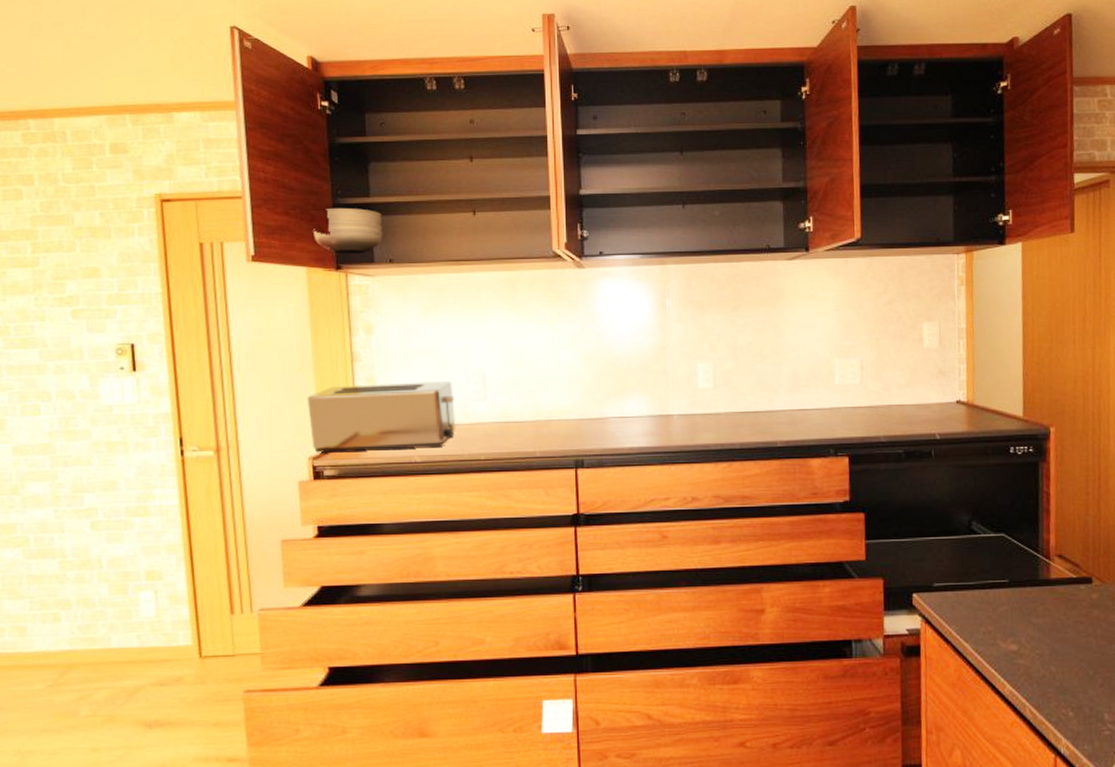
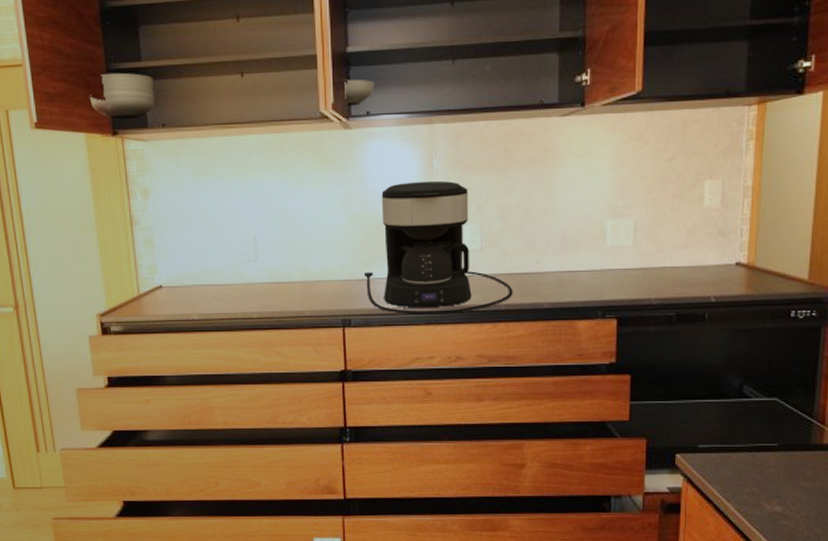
toaster: present [307,382,456,453] -> none [92,243,230,311]
bowl: none [578,220,609,246] -> present [345,79,376,107]
coffee maker: none [597,320,747,455] -> present [363,180,513,315]

